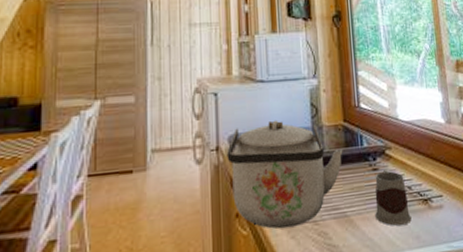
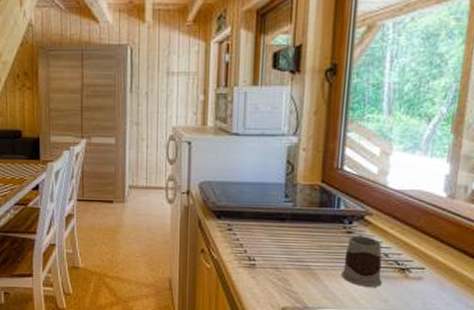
kettle: present [227,120,343,229] -> none [196,172,316,269]

